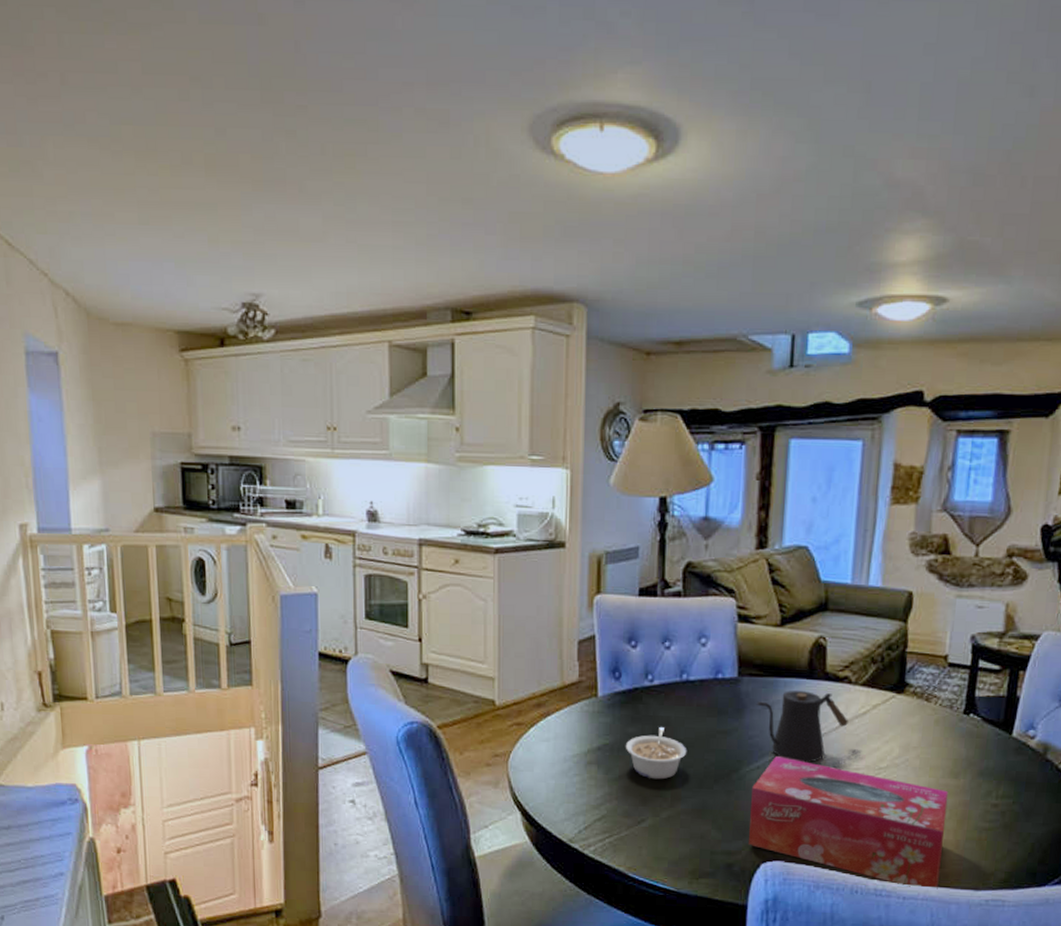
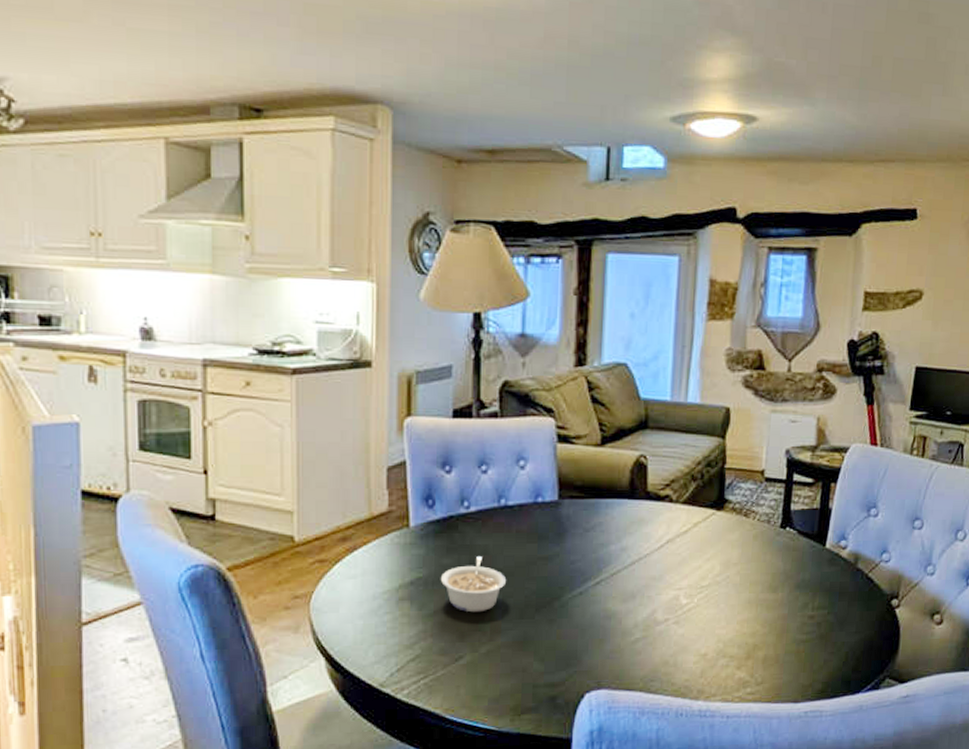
tissue box: present [748,756,949,890] -> none [571,580,768,705]
kettle: present [756,691,848,763] -> none [577,512,670,586]

